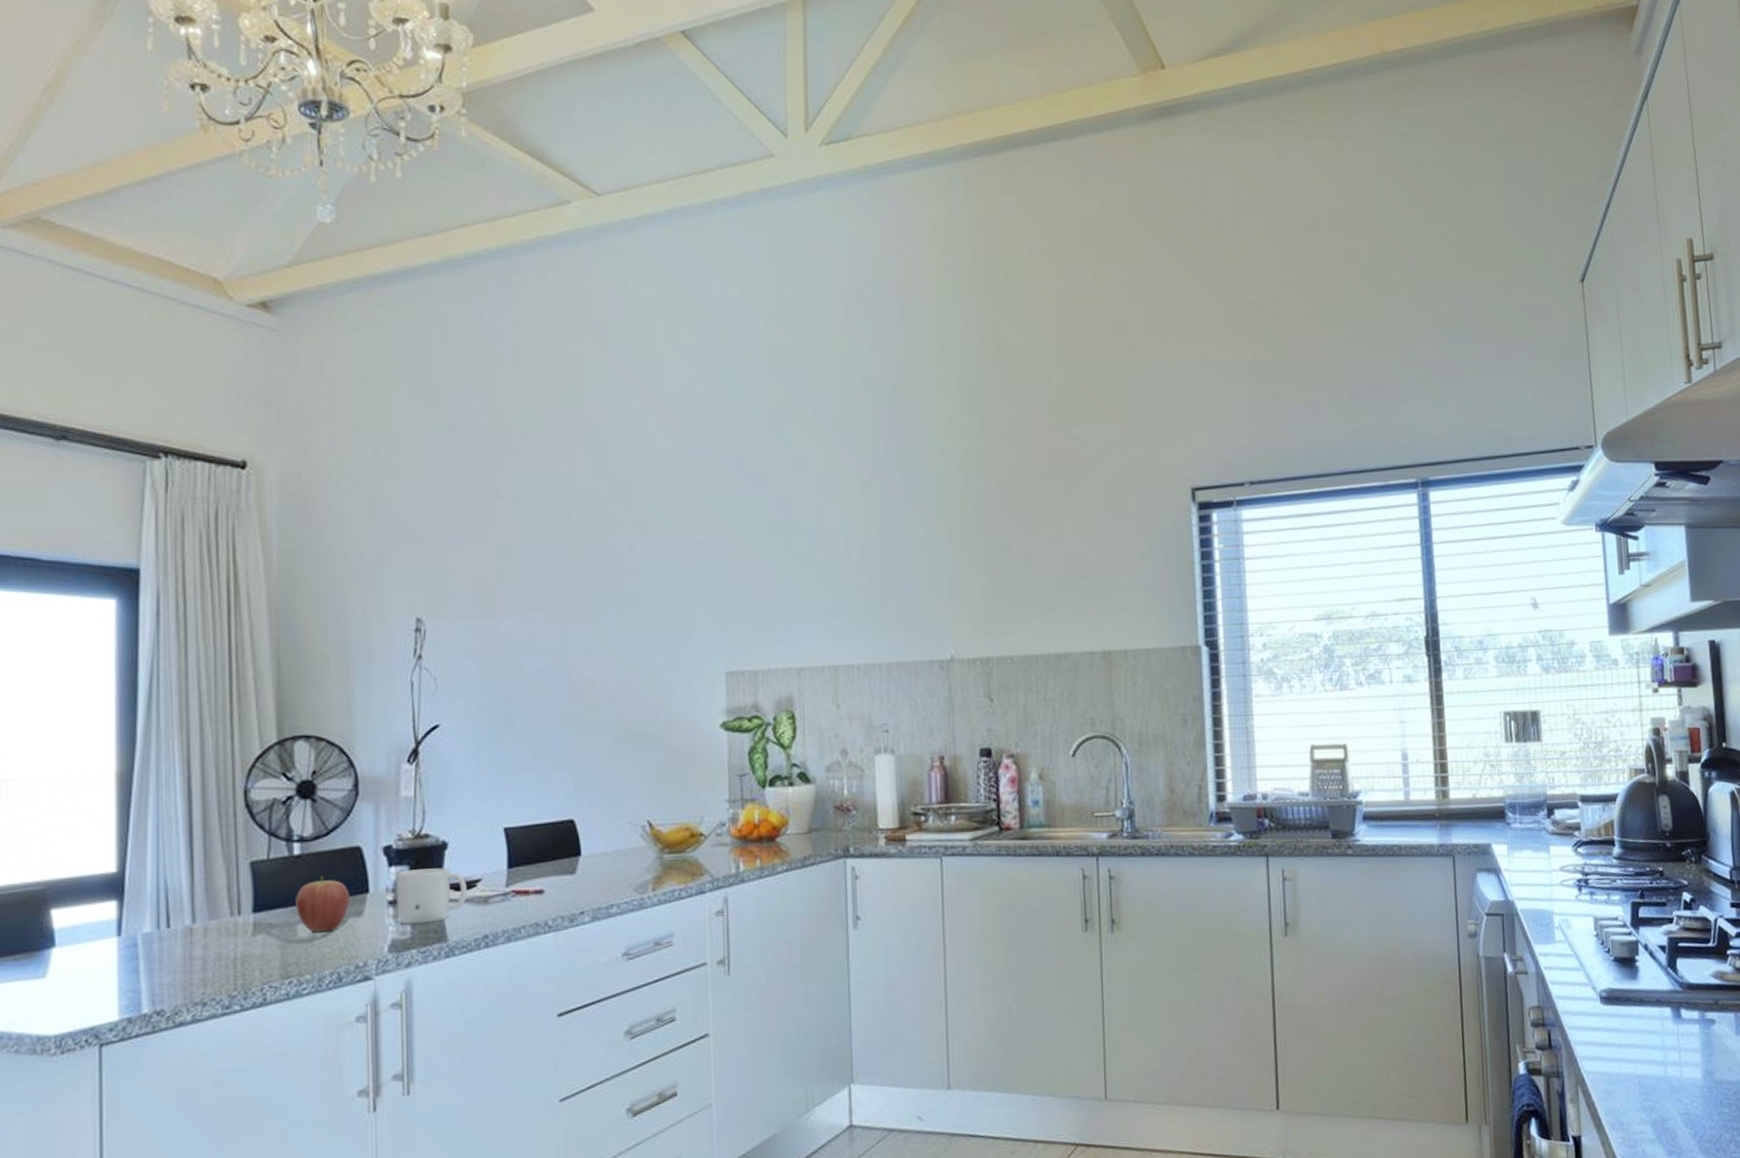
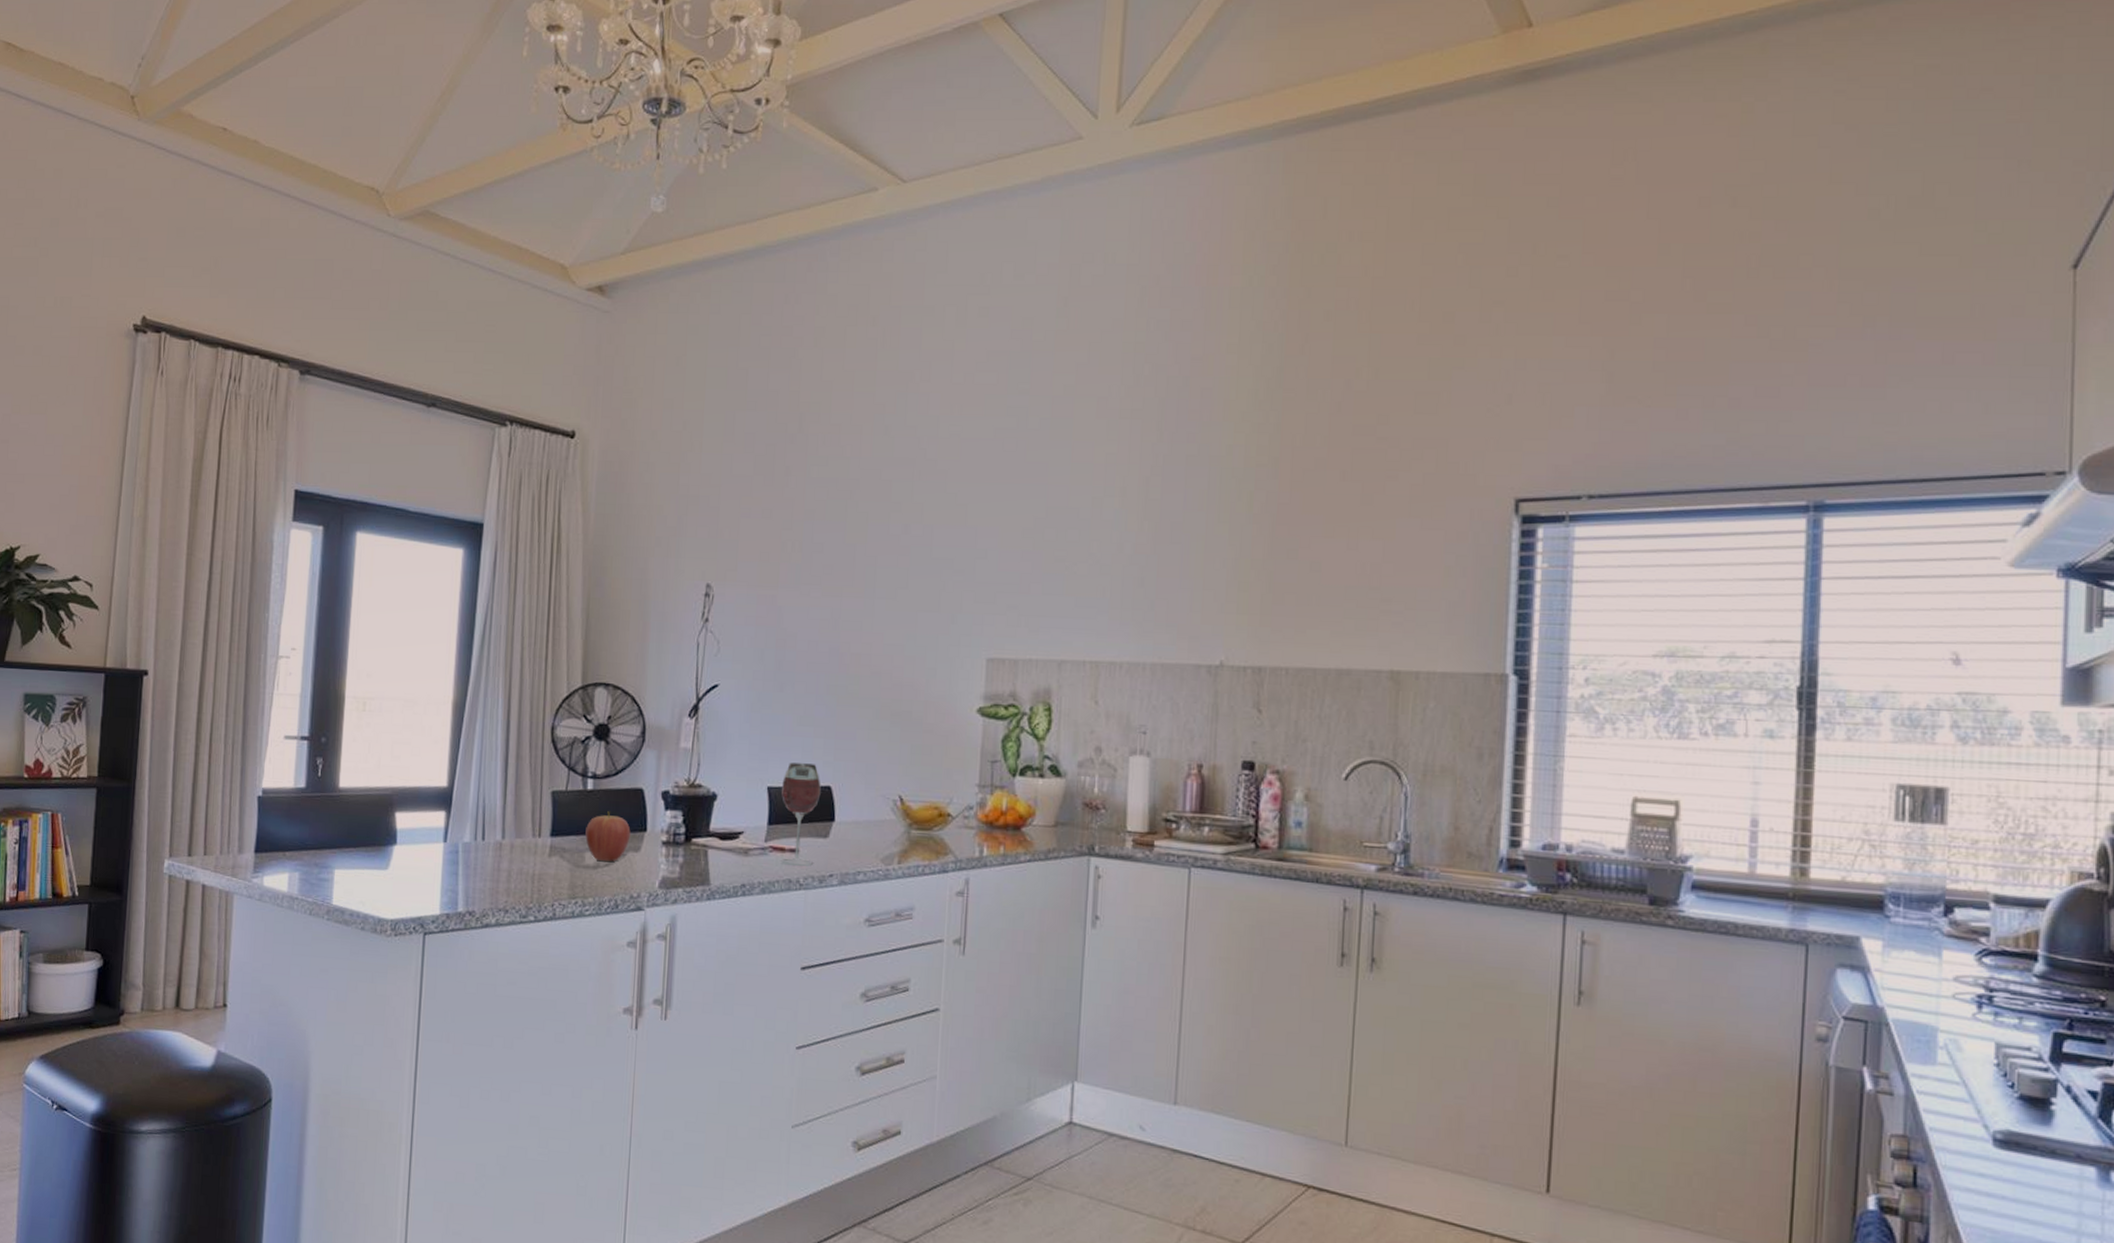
mug: present [396,868,468,926] -> none [668,815,731,867]
wineglass: none [520,798,563,909] -> present [781,762,821,867]

